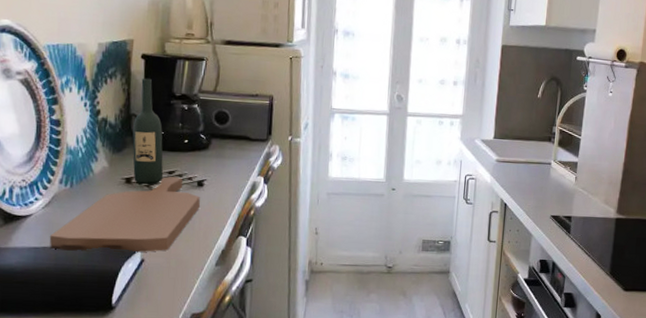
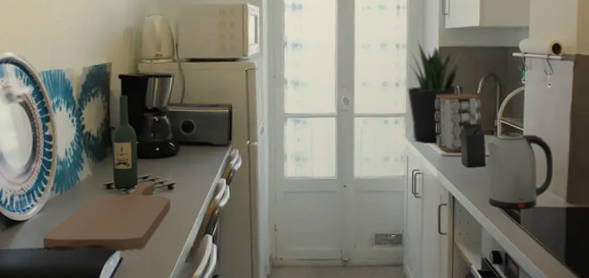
planter: none [465,36,524,148] -> present [407,40,463,144]
spice rack: none [492,88,540,159] -> present [435,85,481,153]
juice carton: none [515,128,543,175] -> present [460,123,486,168]
kettle: none [540,140,608,219] -> present [487,132,554,210]

